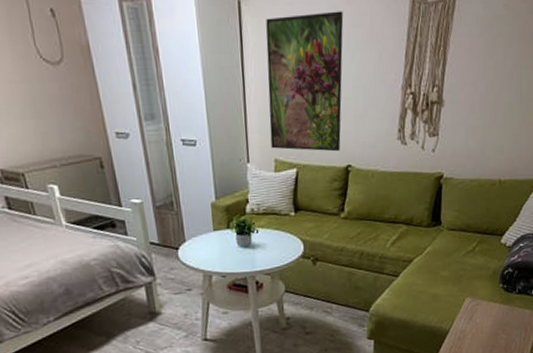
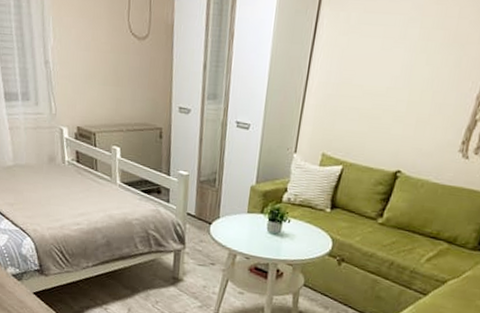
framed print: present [266,11,344,152] -> none [321,10,428,155]

